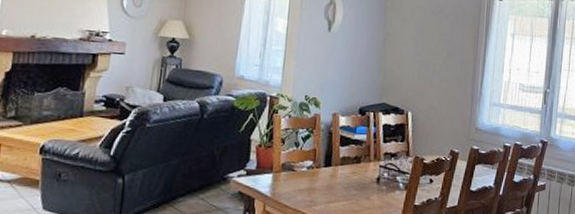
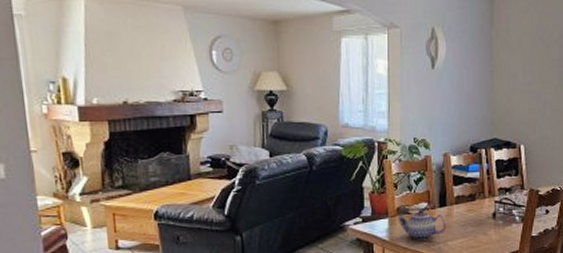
teapot: none [282,166,330,200] -> present [398,208,446,241]

